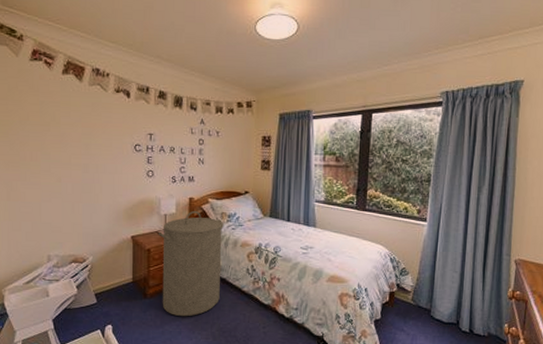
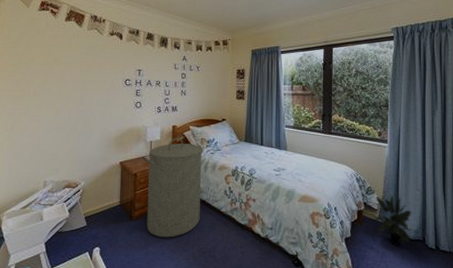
potted plant: none [407,277,452,329] -> present [374,196,418,246]

